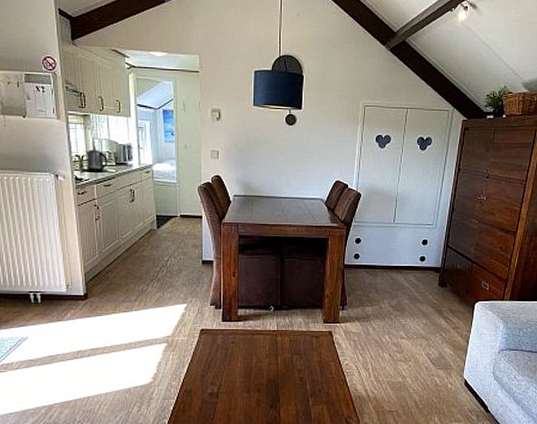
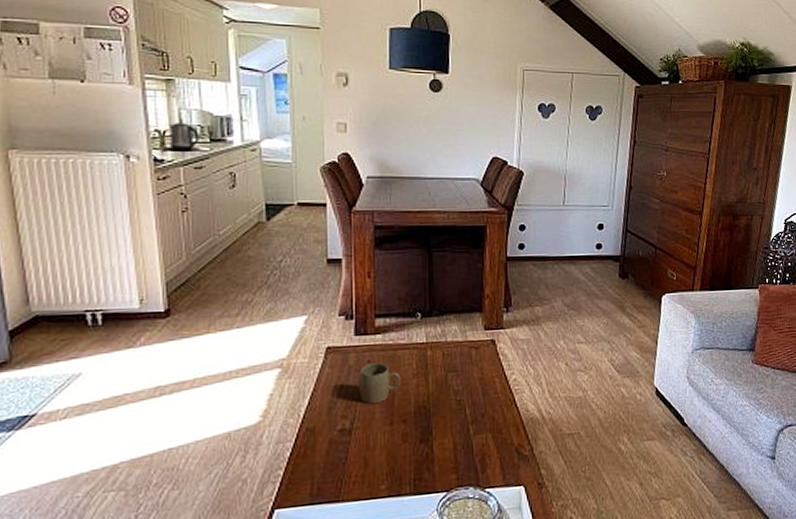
mug: none [225,344,257,376] -> present [359,362,401,404]

